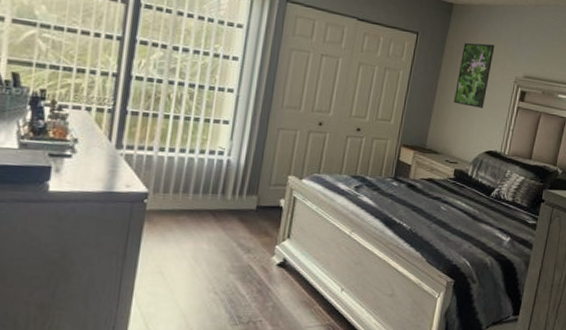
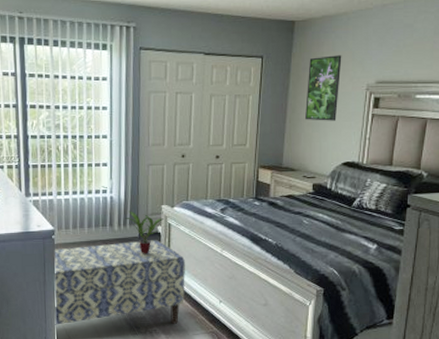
bench: none [130,214,308,314] -> present [53,240,185,325]
potted plant: none [242,178,289,231] -> present [125,211,164,254]

